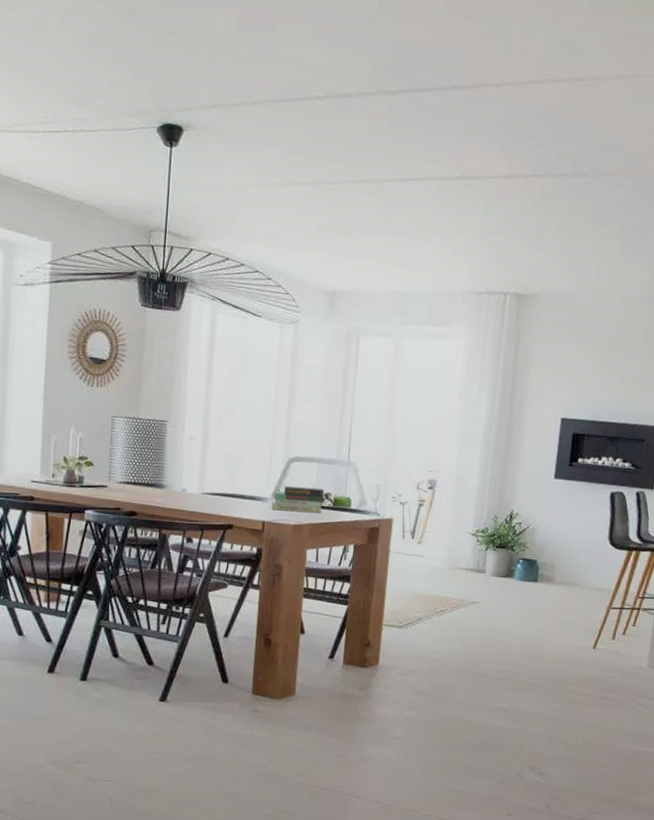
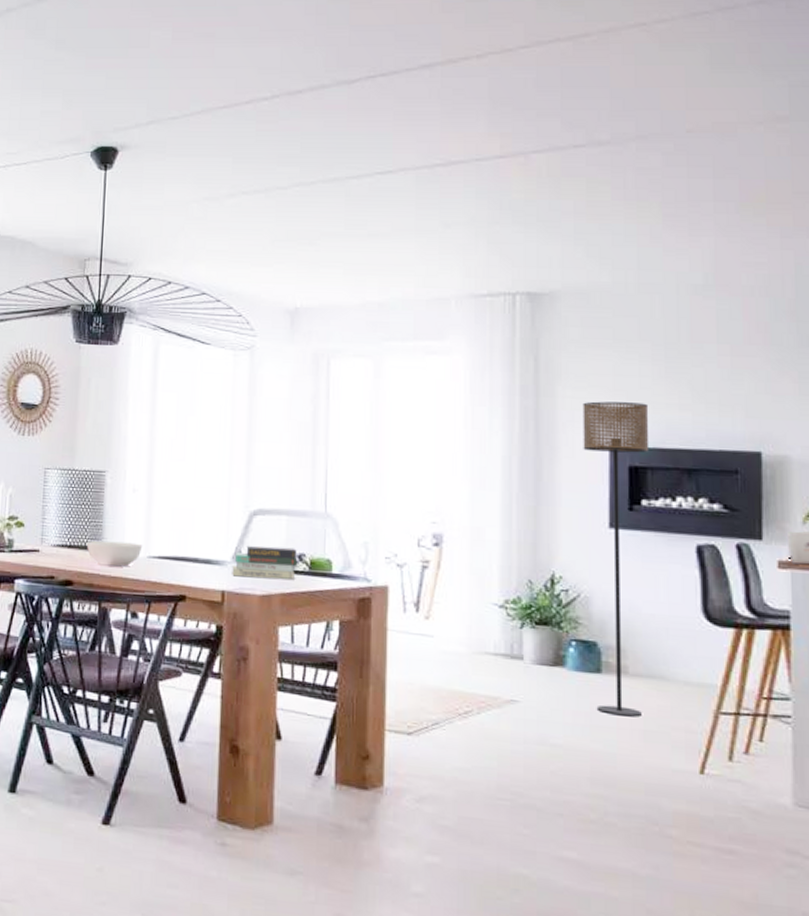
bowl: none [149,479,198,501] -> present [86,540,143,567]
floor lamp: none [531,383,592,612] -> present [583,401,650,717]

